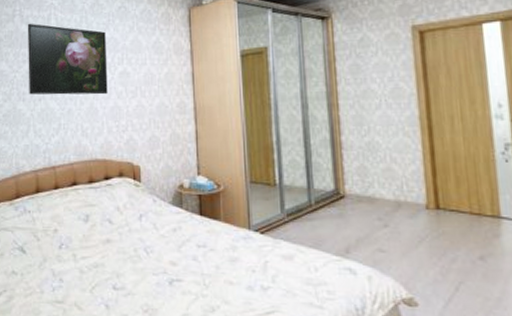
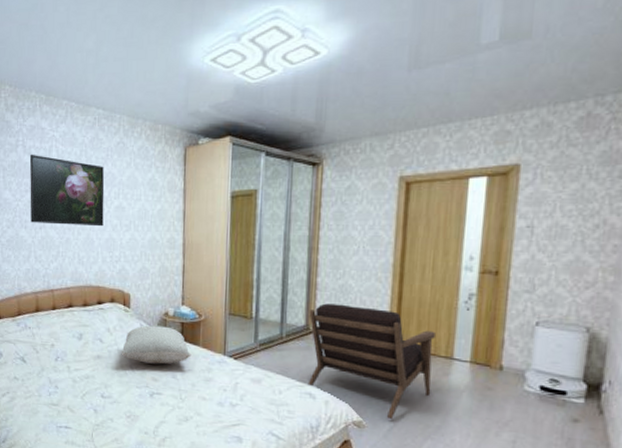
pillow: none [133,200,213,245] -> present [121,325,192,365]
armchair: none [337,163,484,293] -> present [307,303,435,419]

